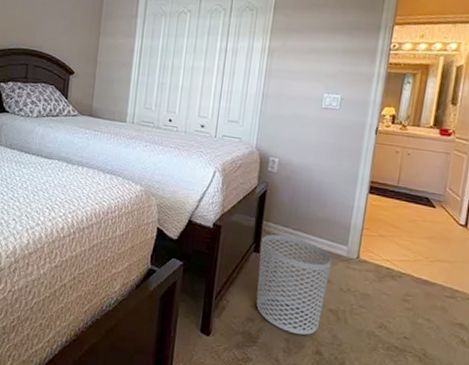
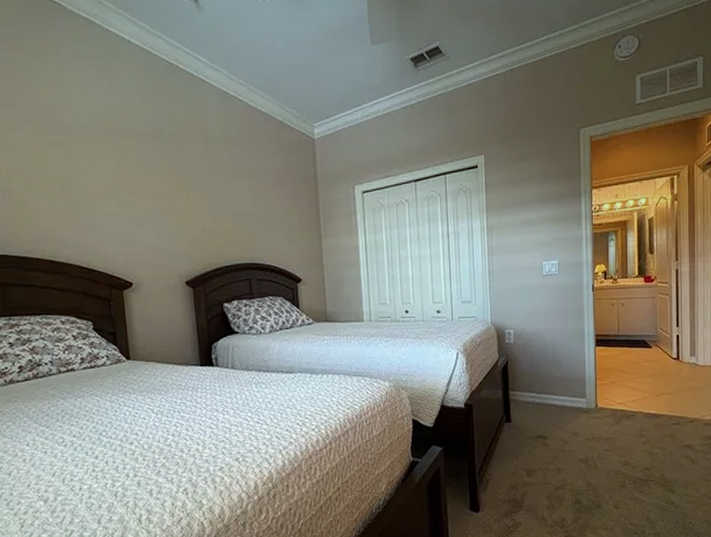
waste bin: present [256,234,332,335] -> none [511,400,575,490]

